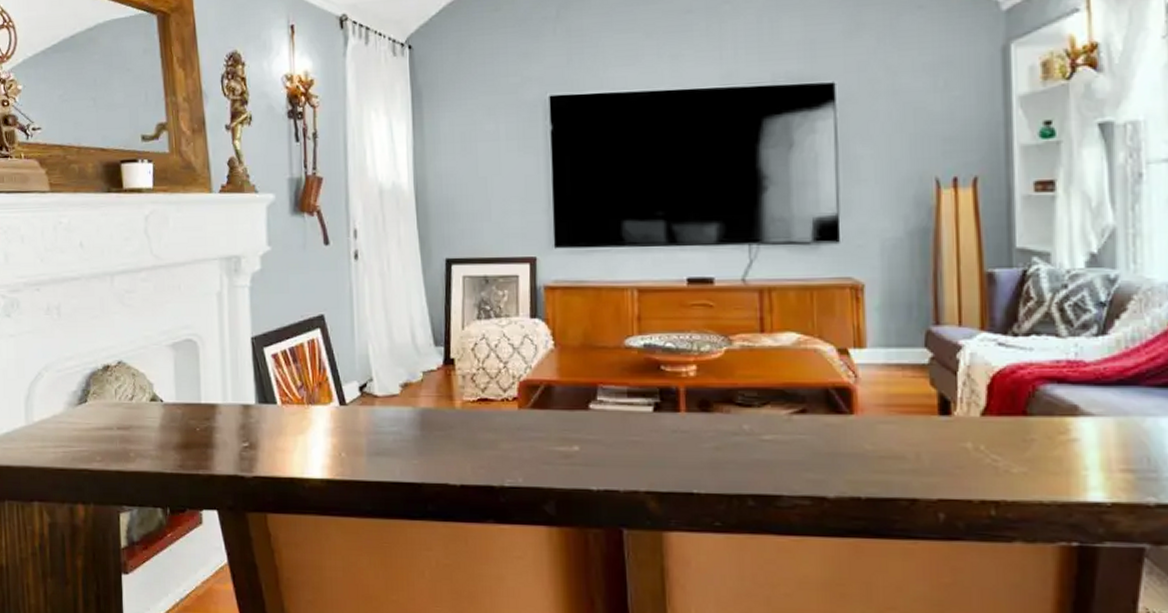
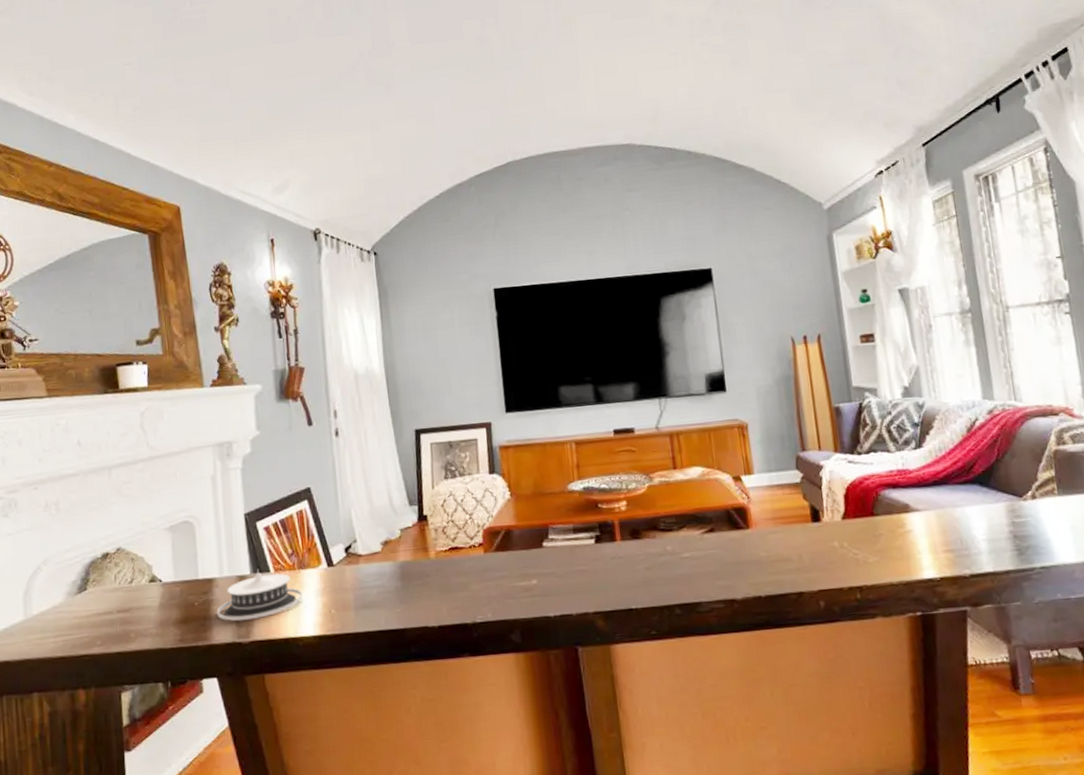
architectural model: none [219,399,311,454] -> present [217,569,303,621]

